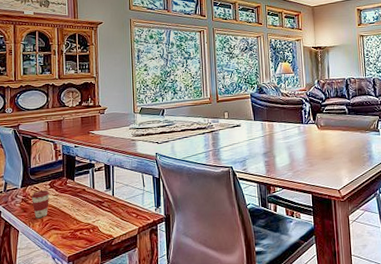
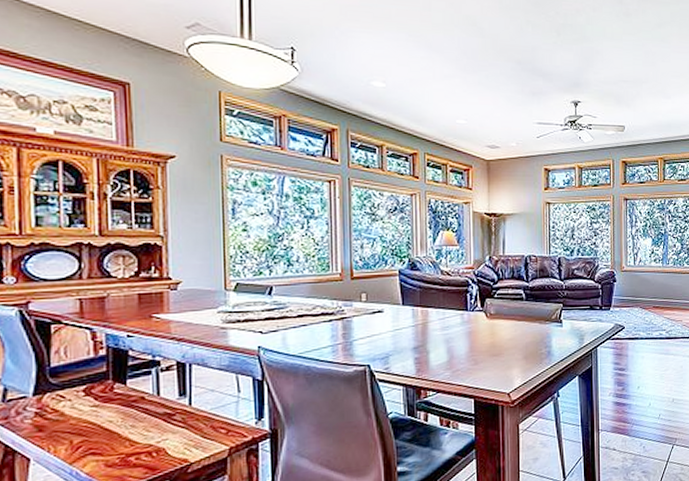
coffee cup: present [31,190,50,218] -> none [52,399,85,440]

